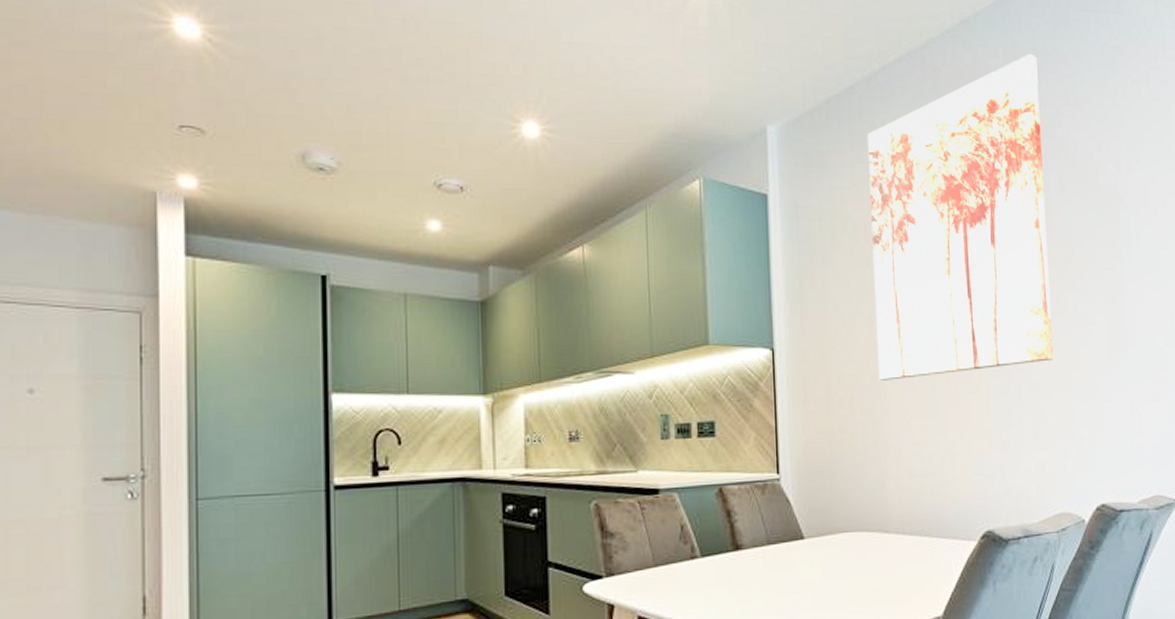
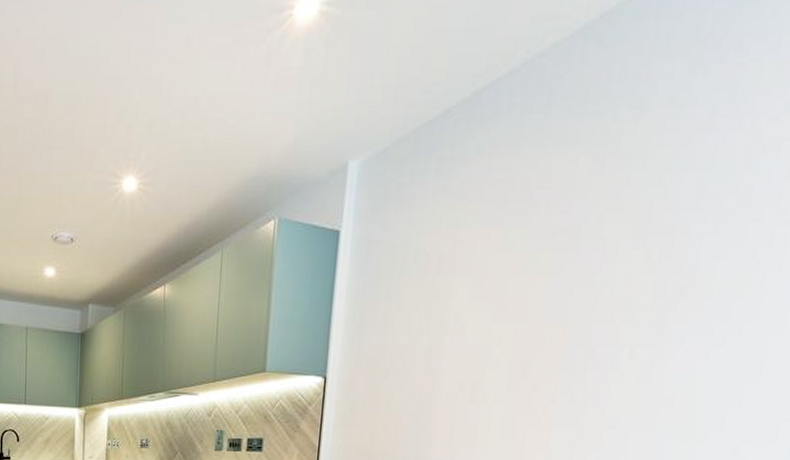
wall art: present [868,53,1053,381] -> none [429,42,698,410]

